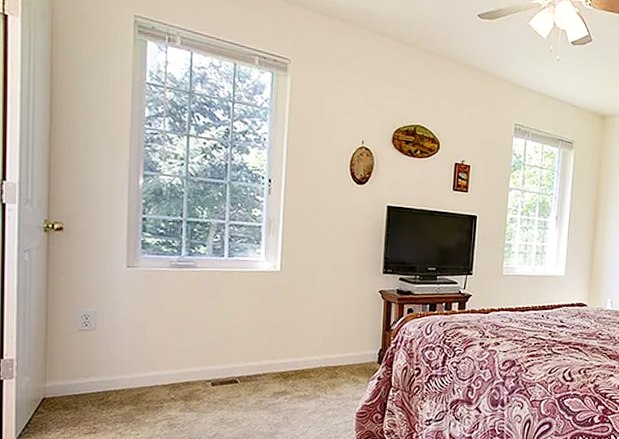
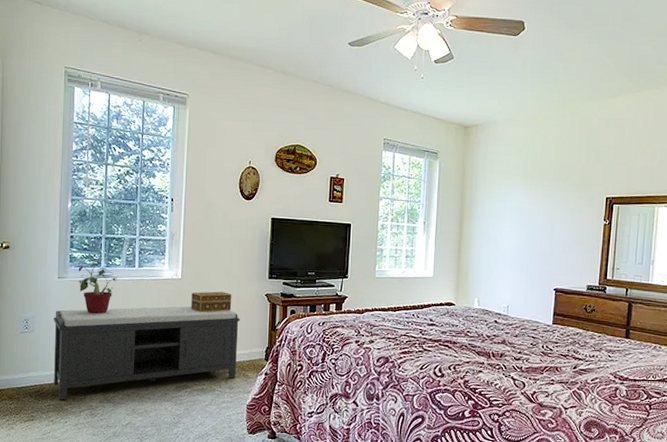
bench: none [121,302,350,410] -> present [54,306,240,400]
potted plant: none [147,249,203,311] -> present [74,261,118,315]
decorative box: none [292,286,341,310] -> present [191,291,232,313]

